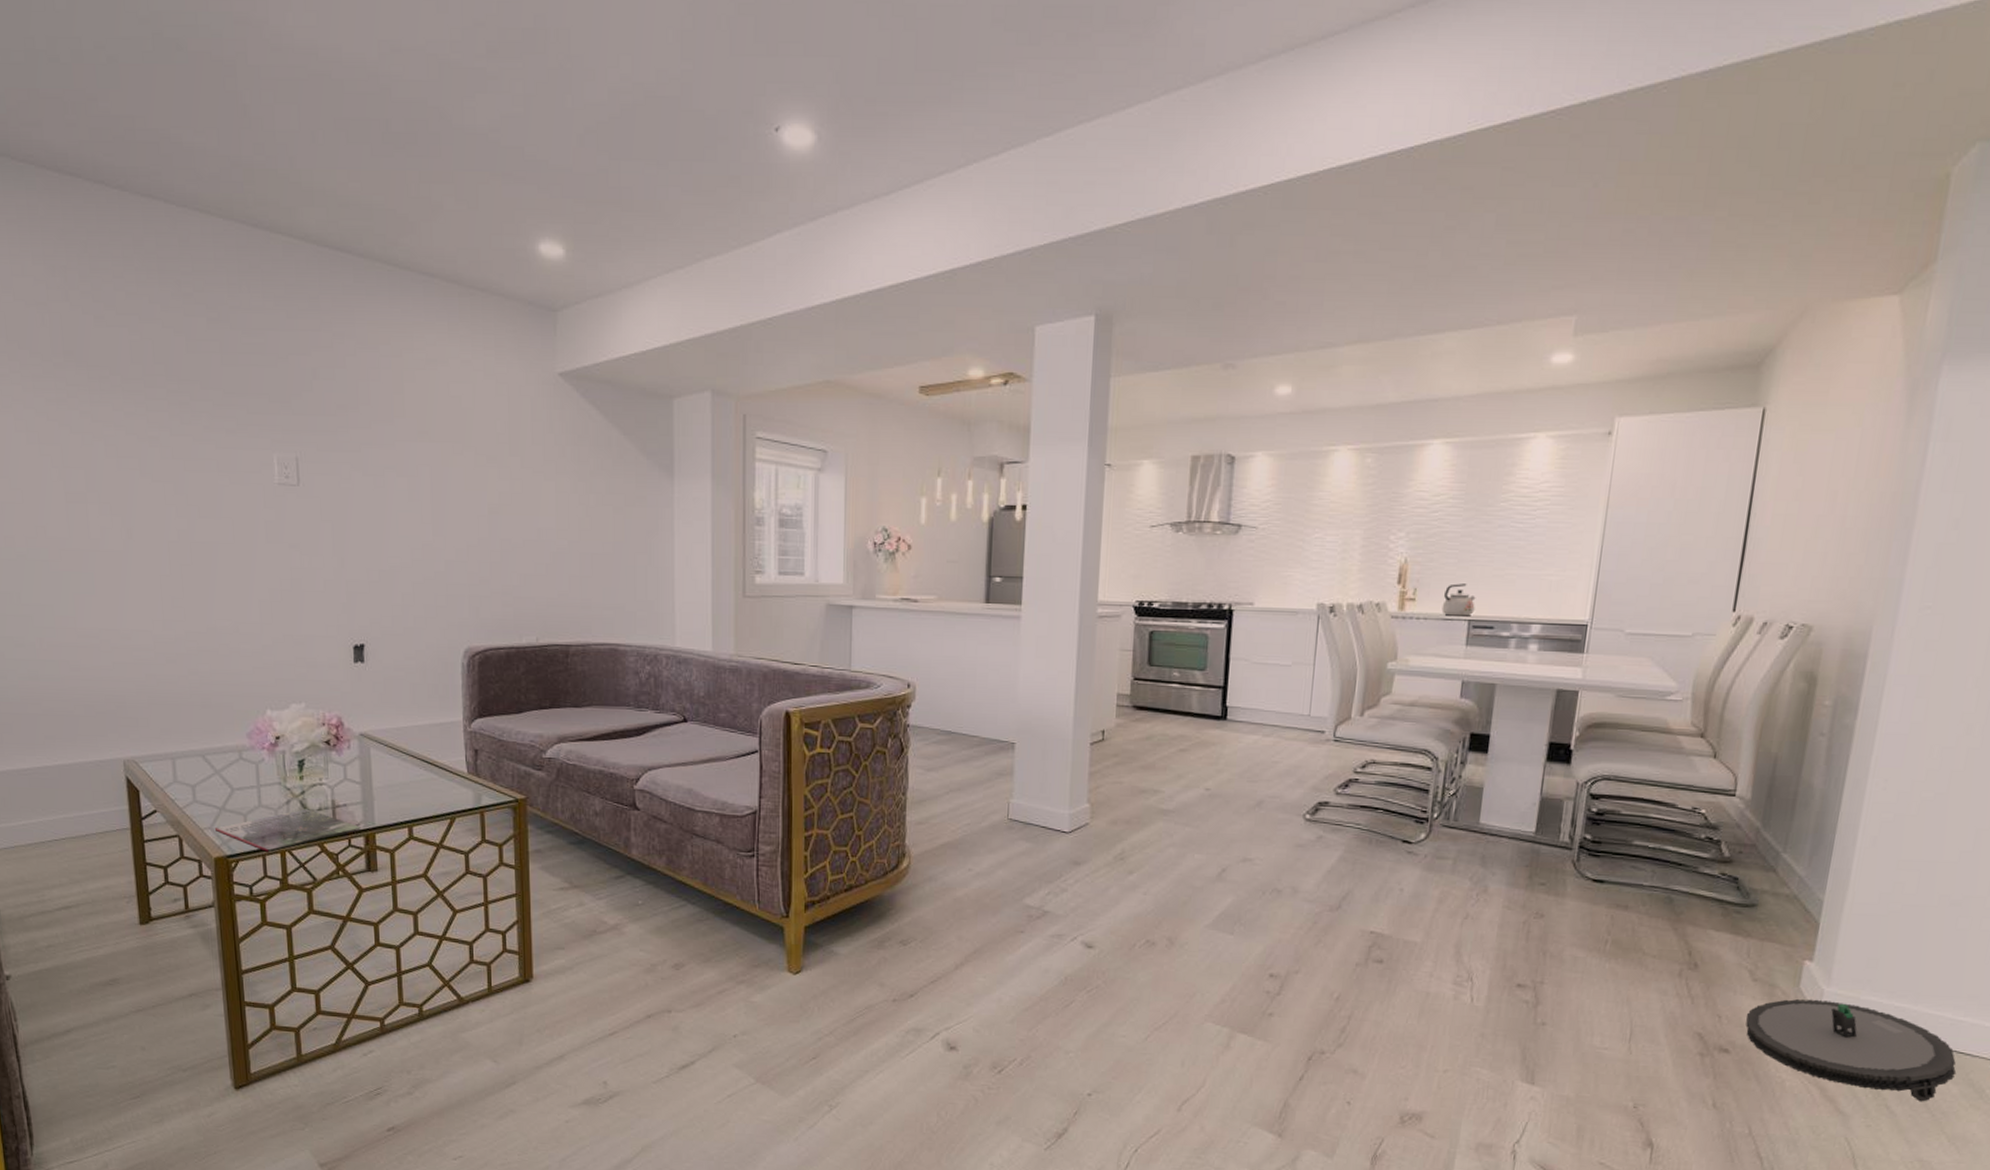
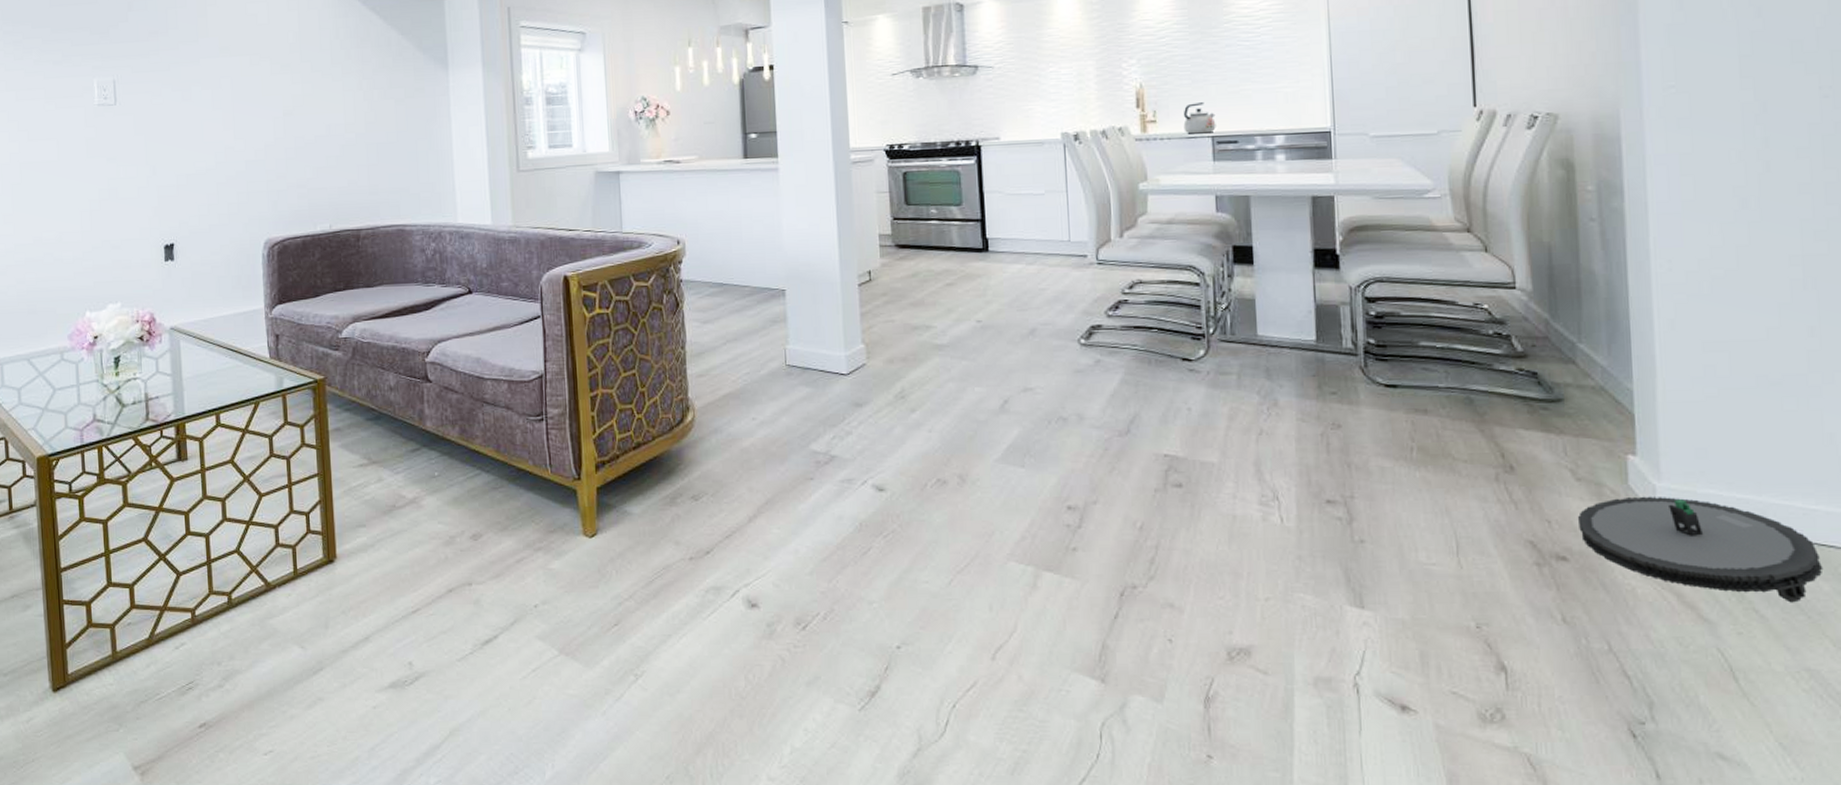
magazine: present [214,809,361,853] -> none [37,403,172,450]

